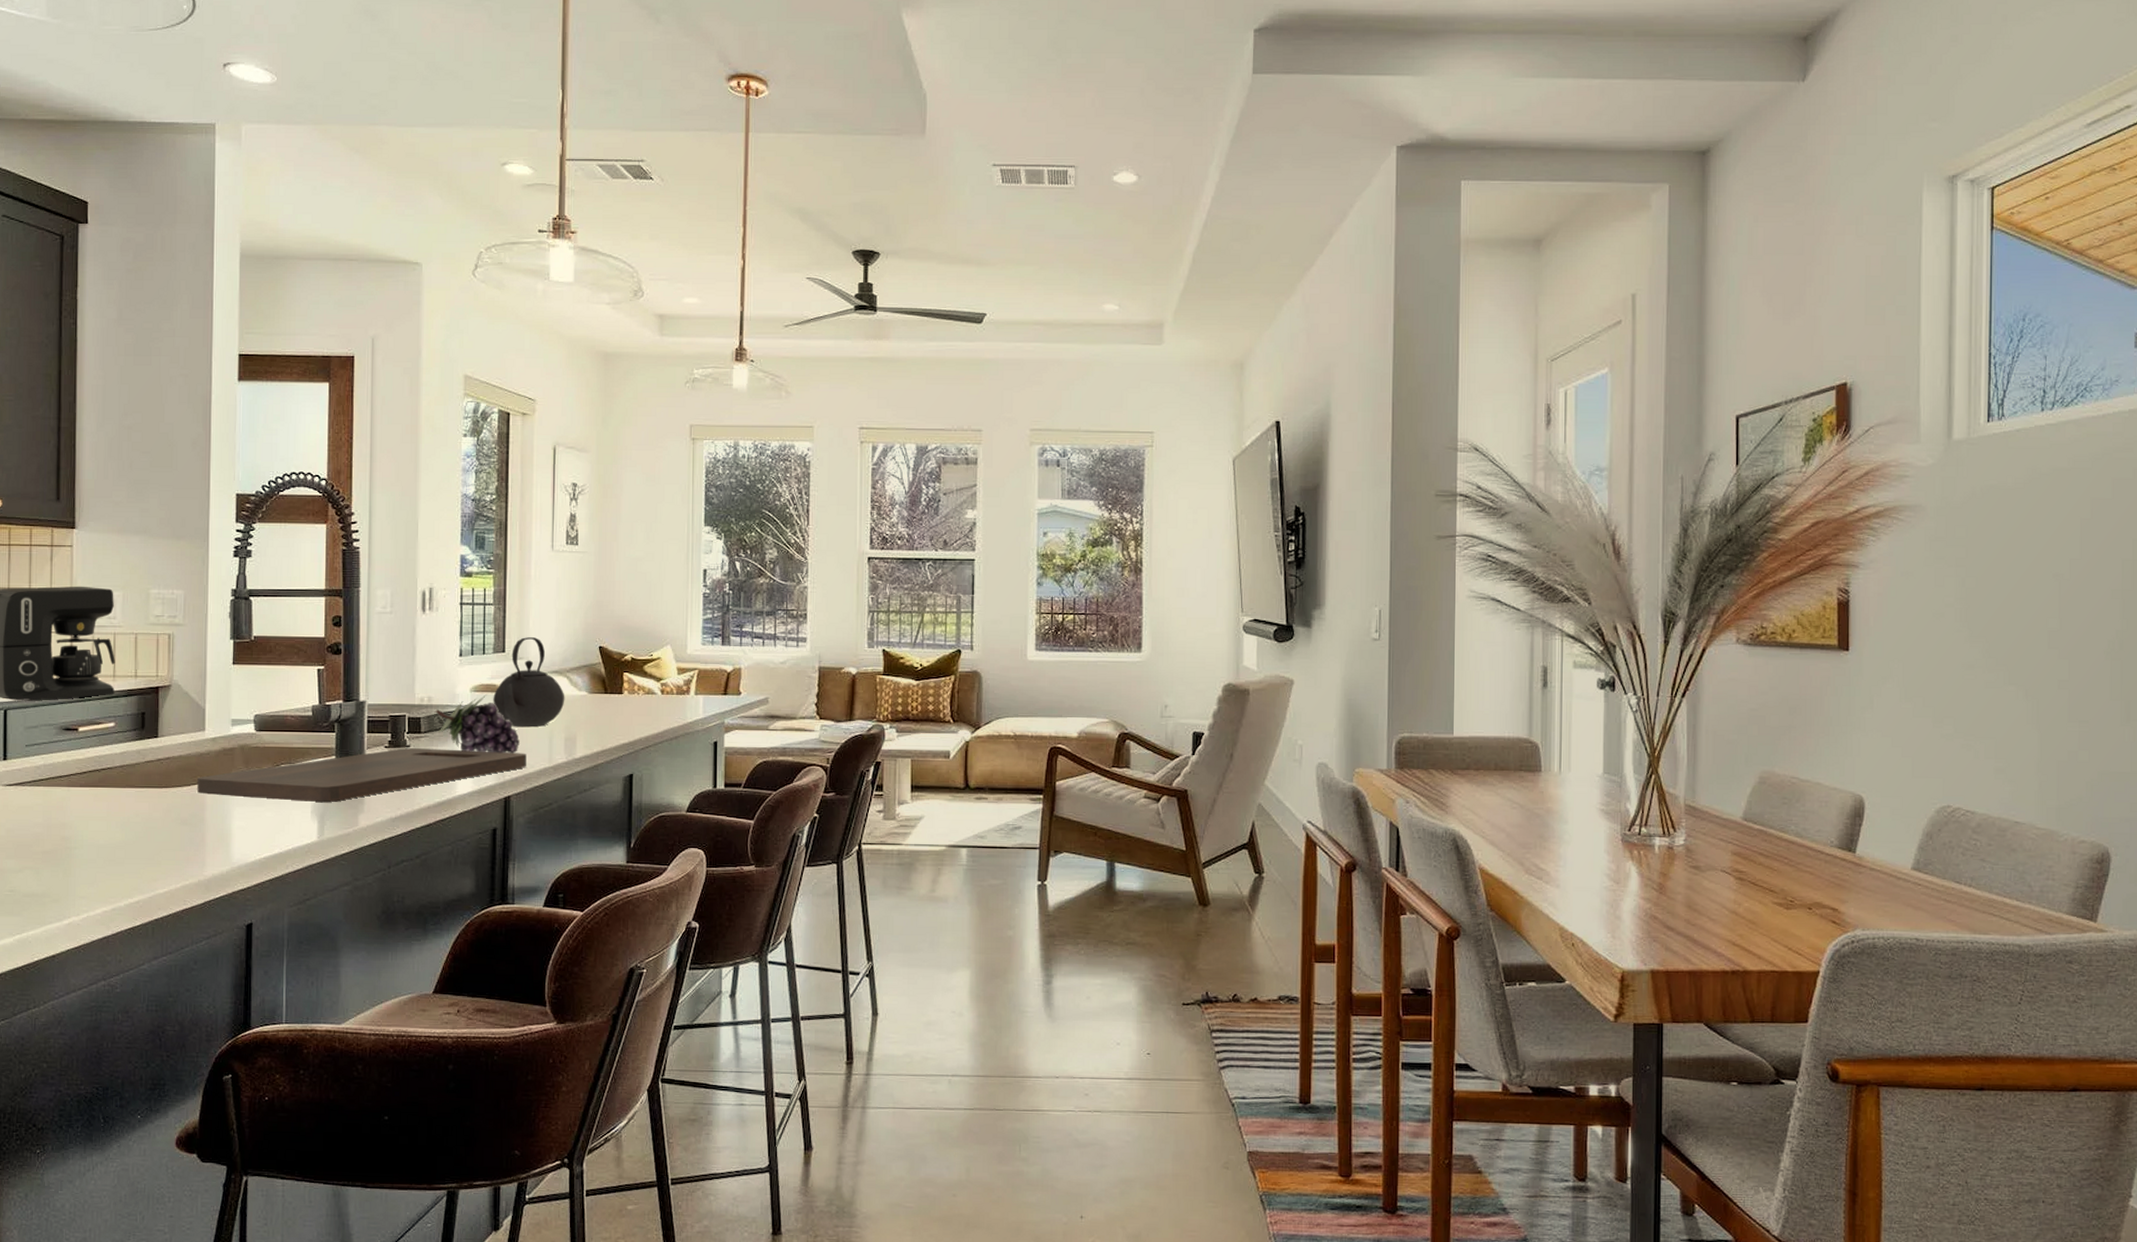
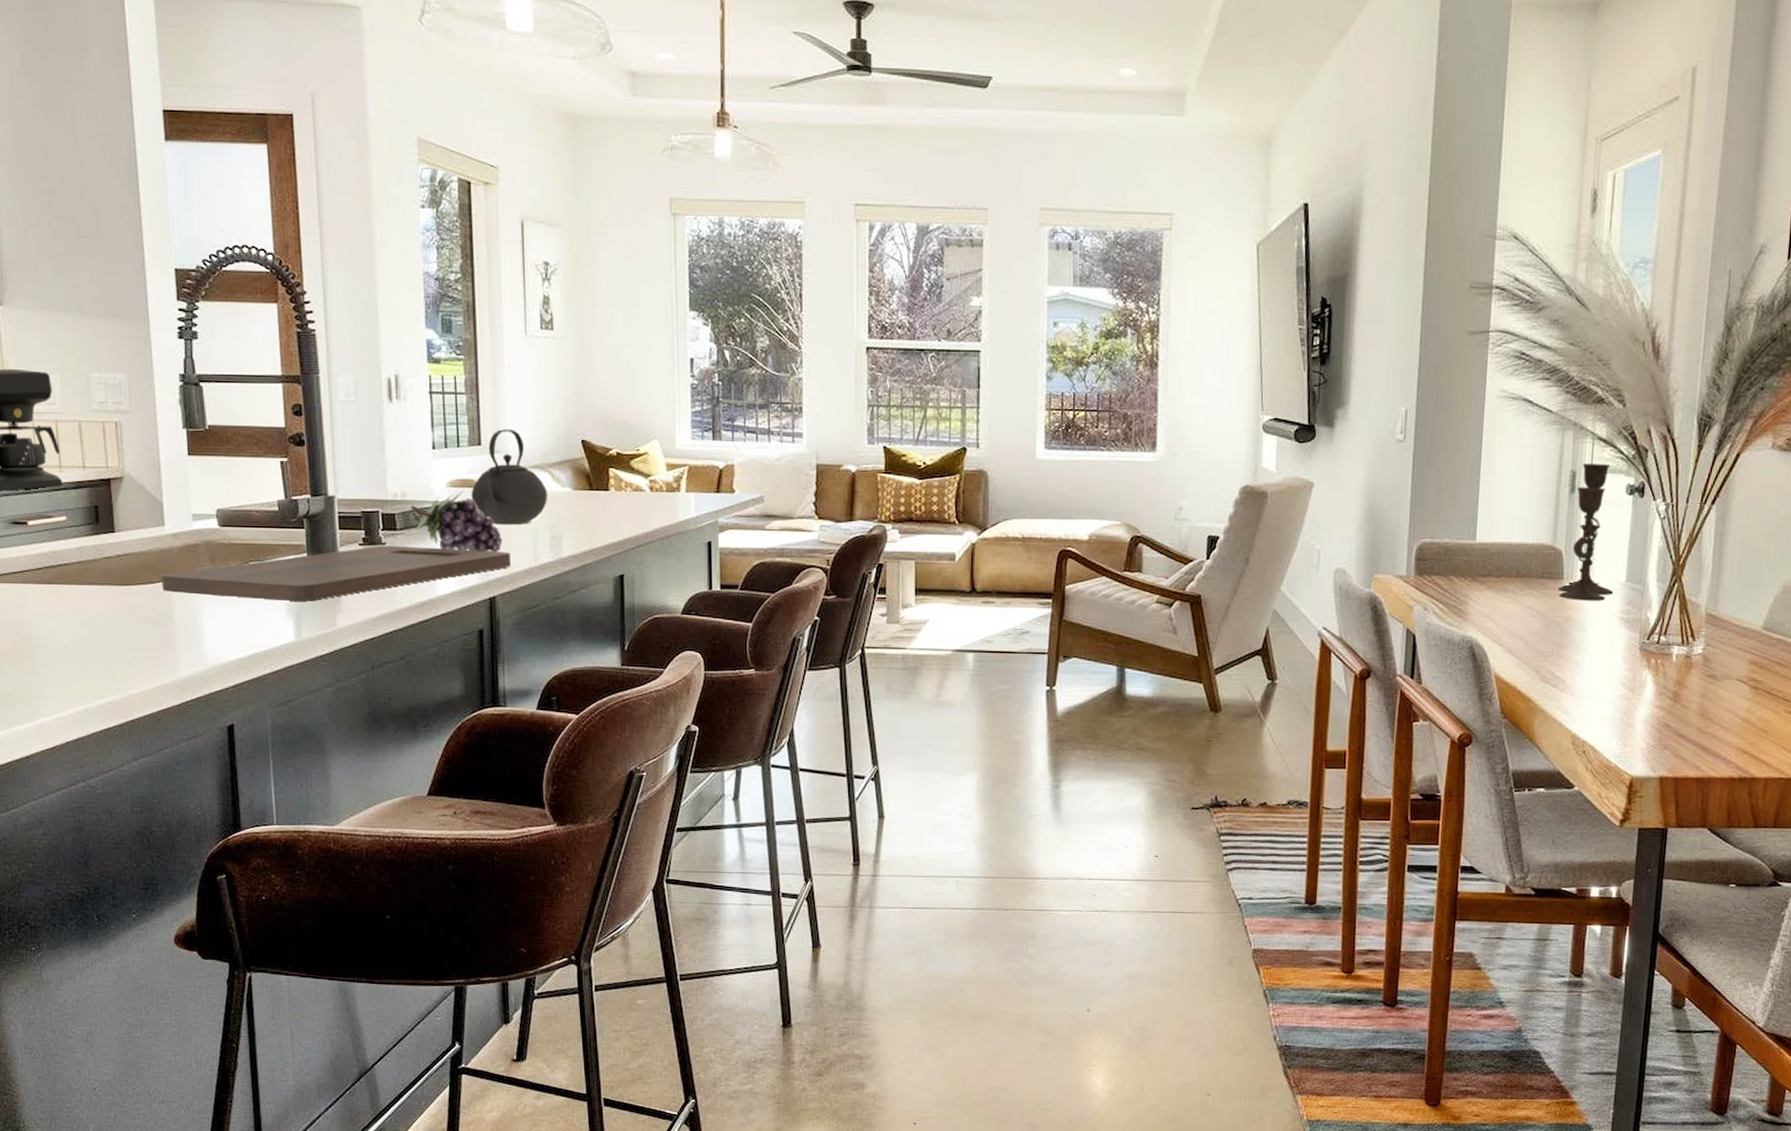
candlestick: none [1536,659,1592,793] -> present [1557,464,1614,601]

